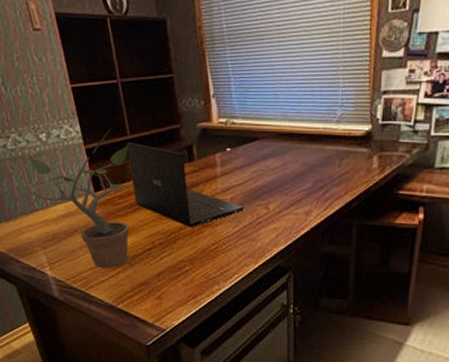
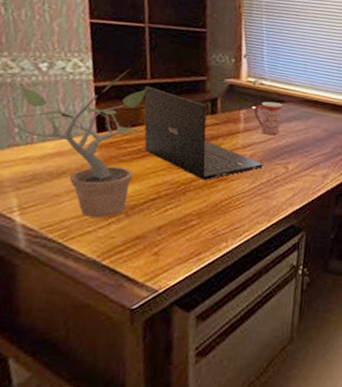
mug: none [229,141,257,176] -> present [254,101,283,136]

